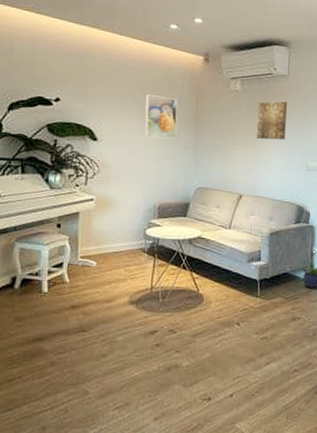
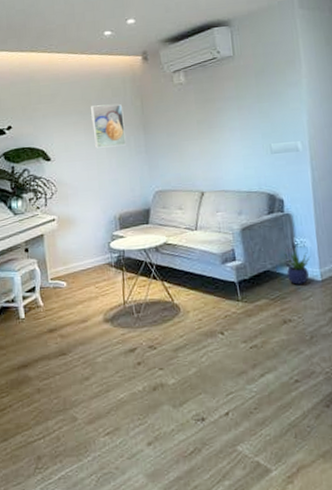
wall art: present [256,101,288,141] -> none [205,84,242,130]

